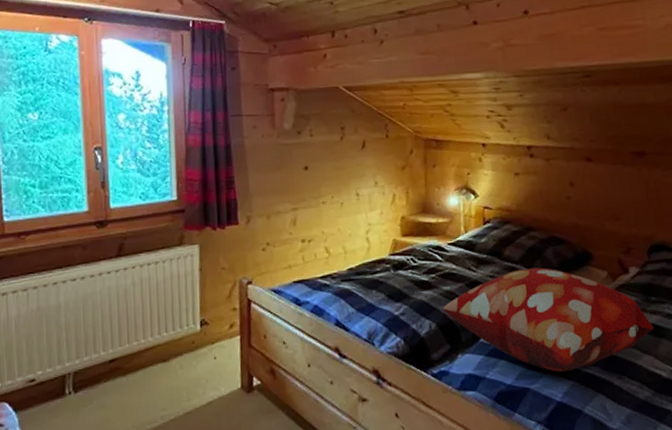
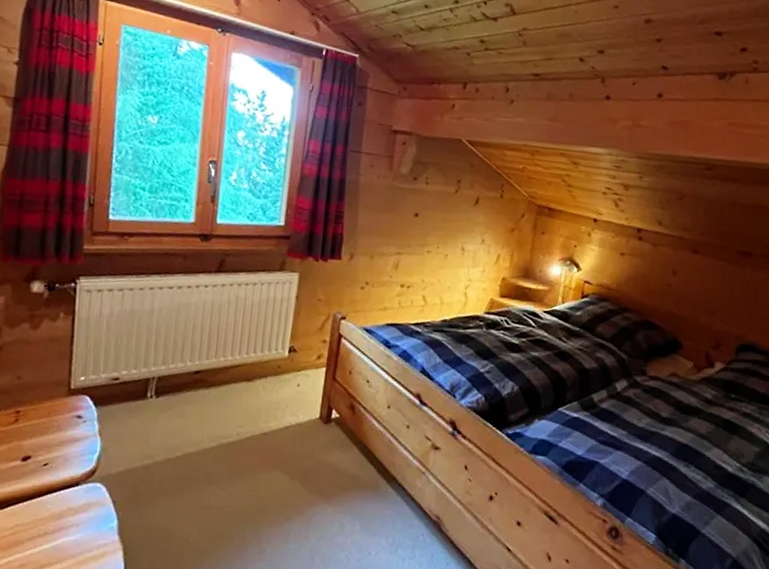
decorative pillow: present [443,267,654,372] -> none [528,347,729,452]

